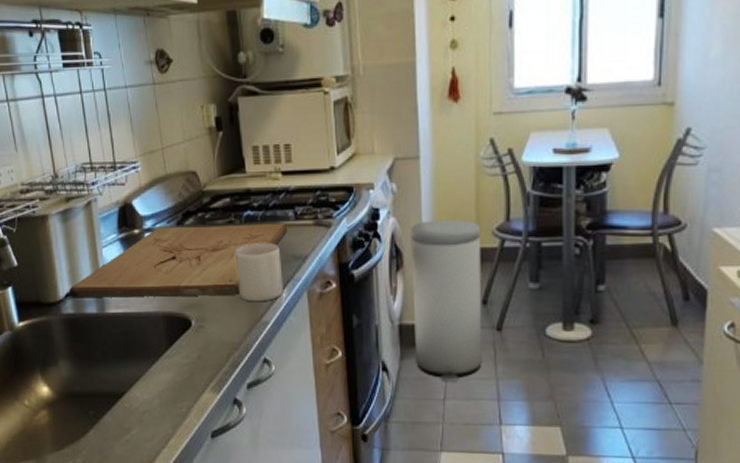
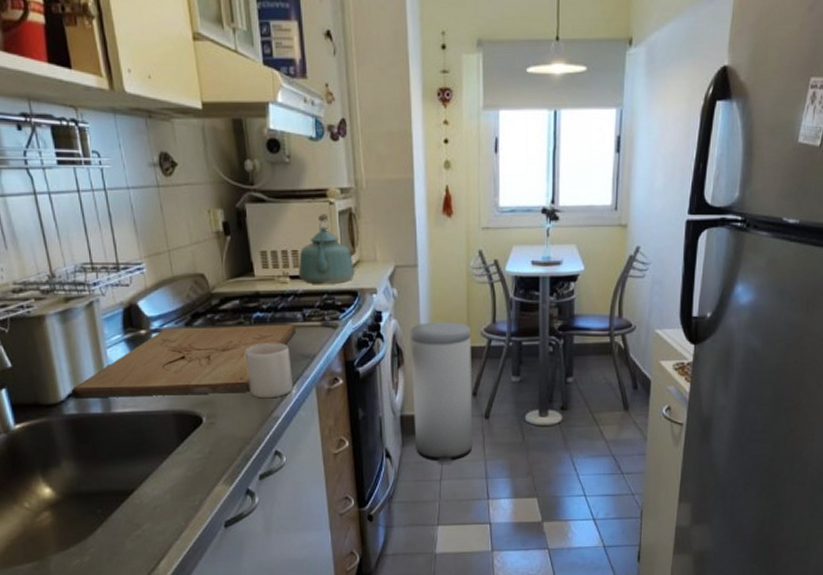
kettle: none [290,104,350,180] -> present [298,214,355,284]

